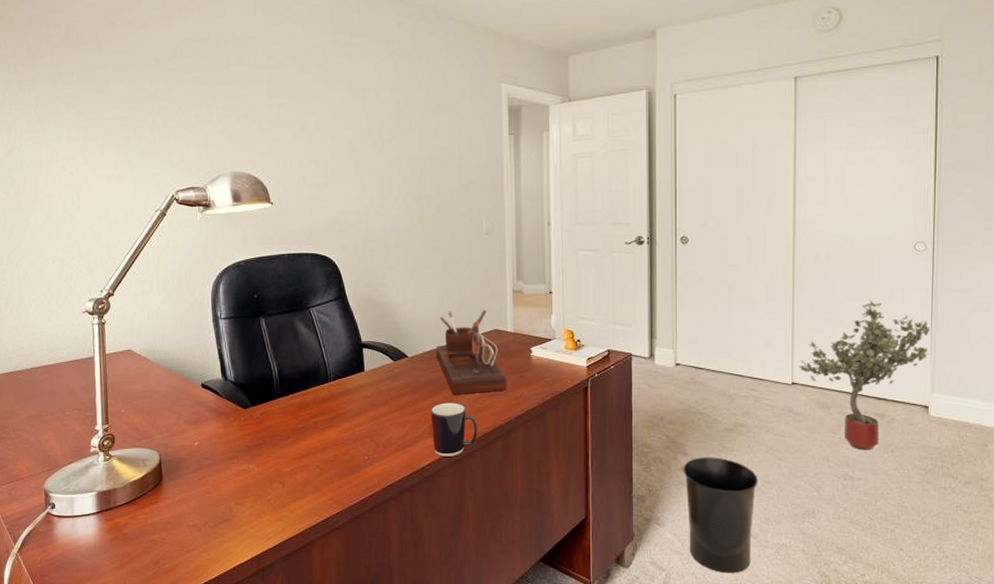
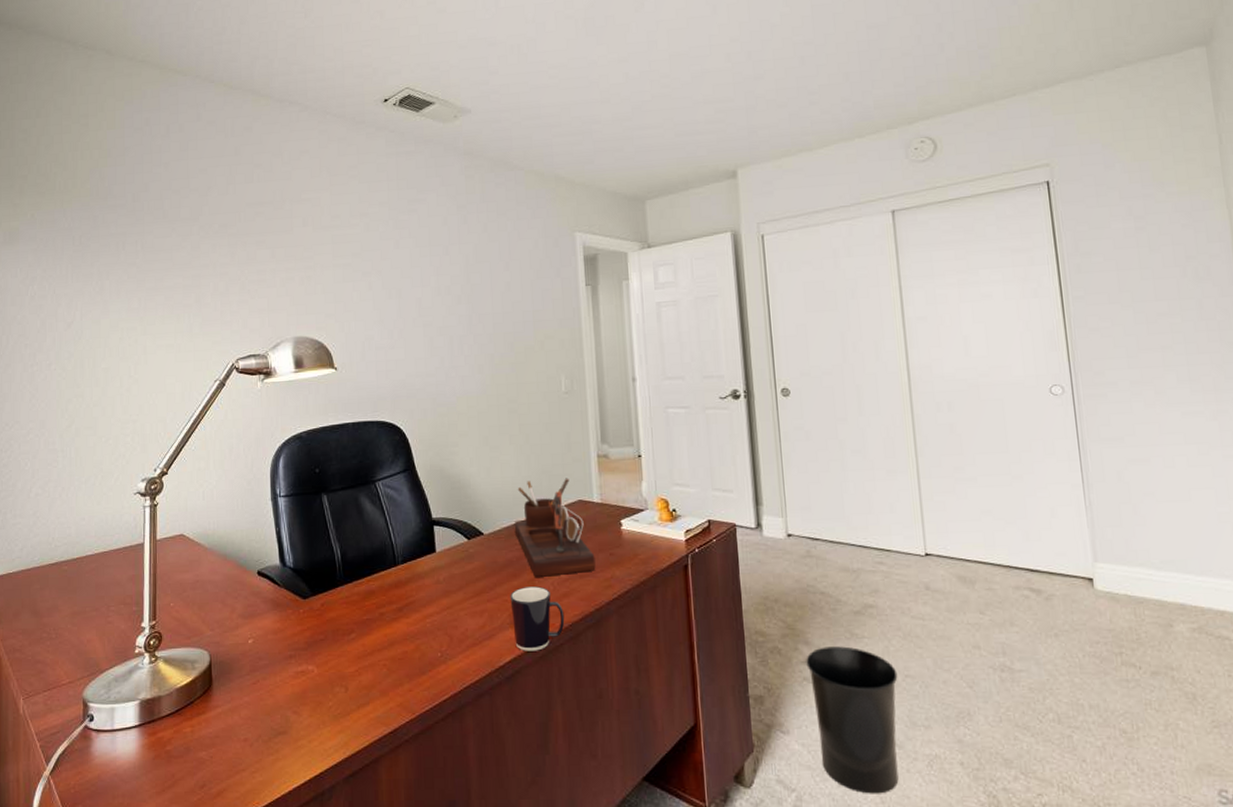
potted tree: present [799,300,930,450] -> none [931,453,1084,635]

